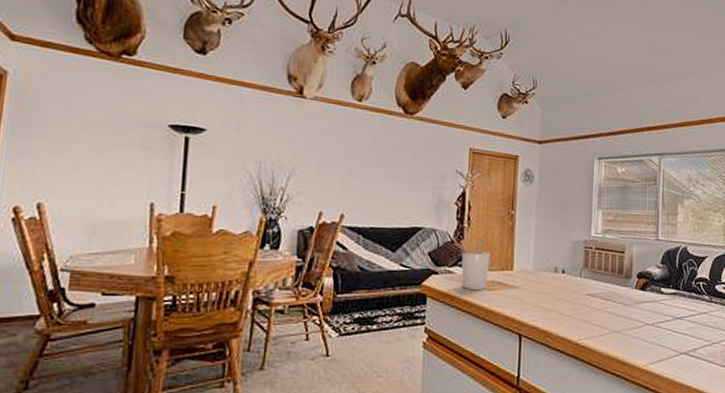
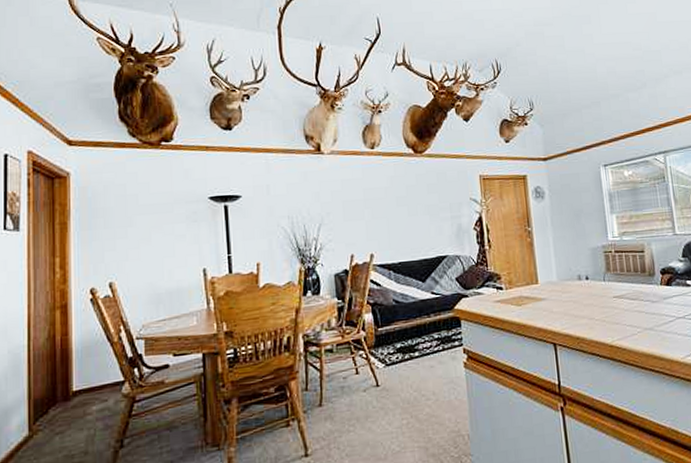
utensil holder: present [450,236,490,291] -> none [474,256,516,308]

